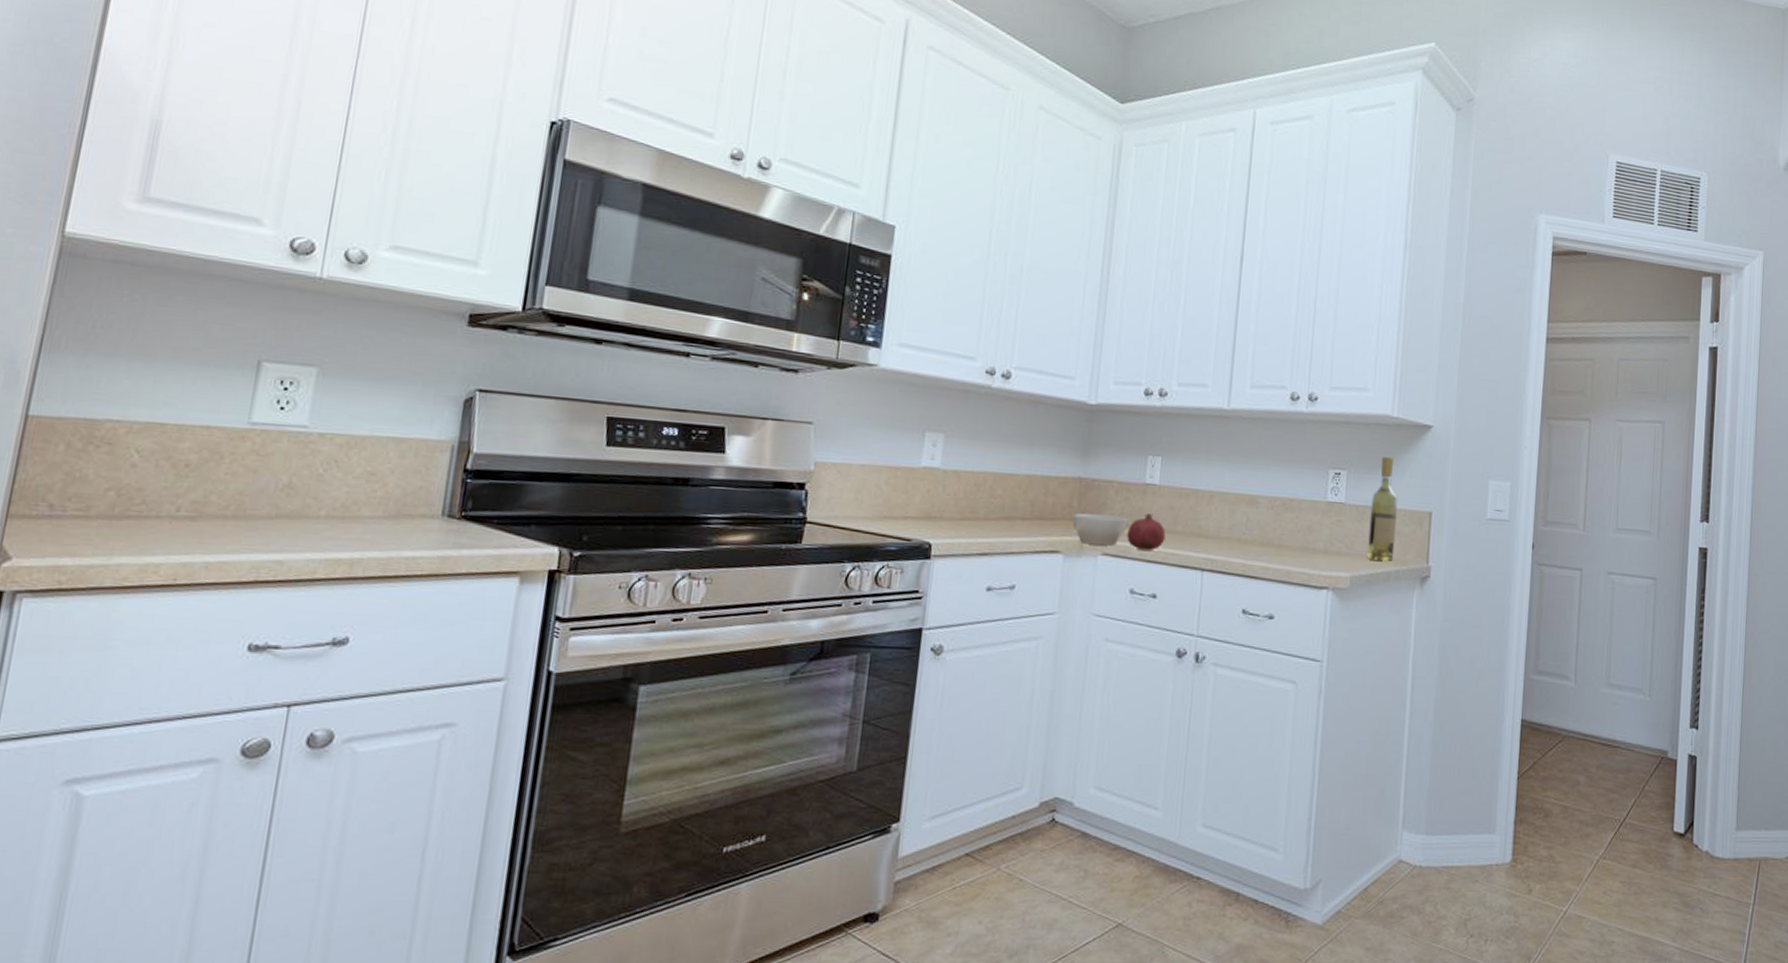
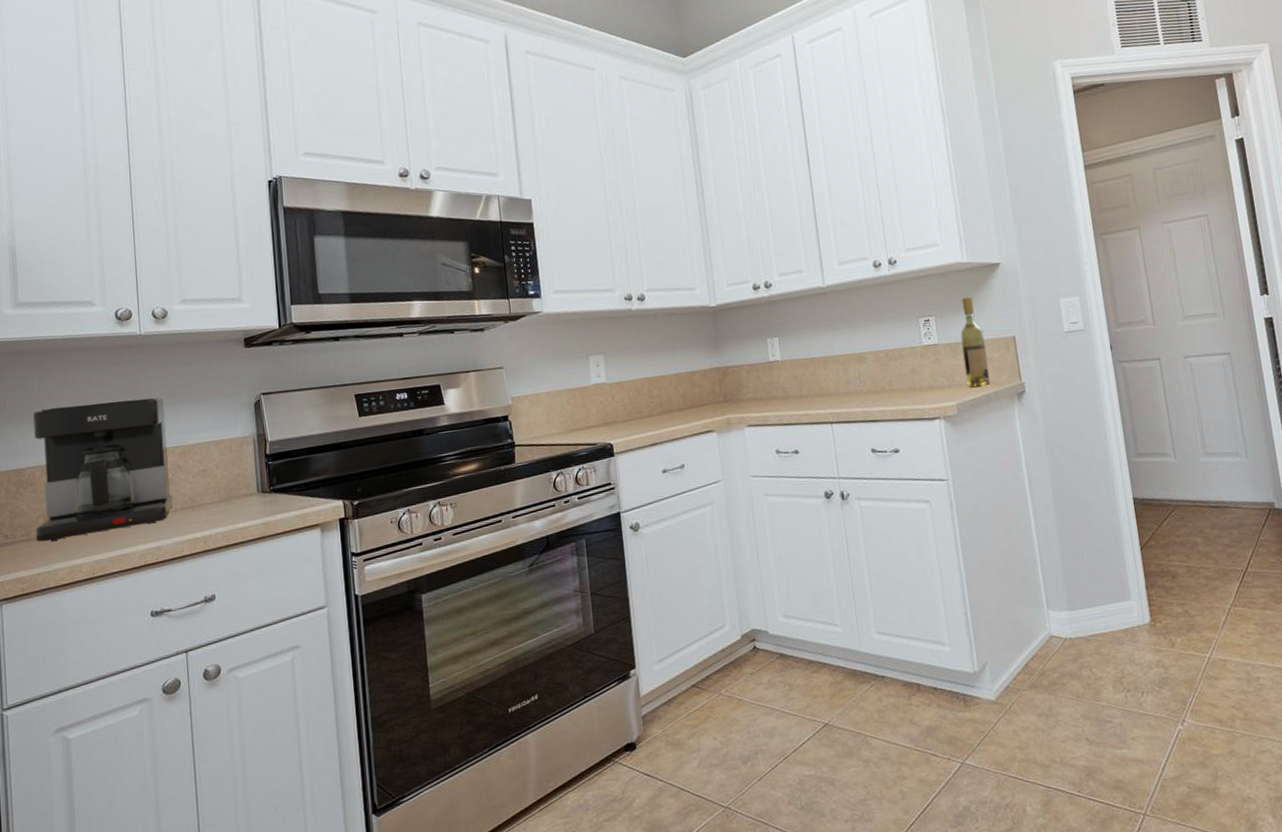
coffee maker: none [98,347,334,529] -> present [33,397,173,542]
bowl: present [1072,513,1129,546] -> none [717,392,763,421]
fruit: present [1127,513,1166,552] -> none [763,385,796,417]

